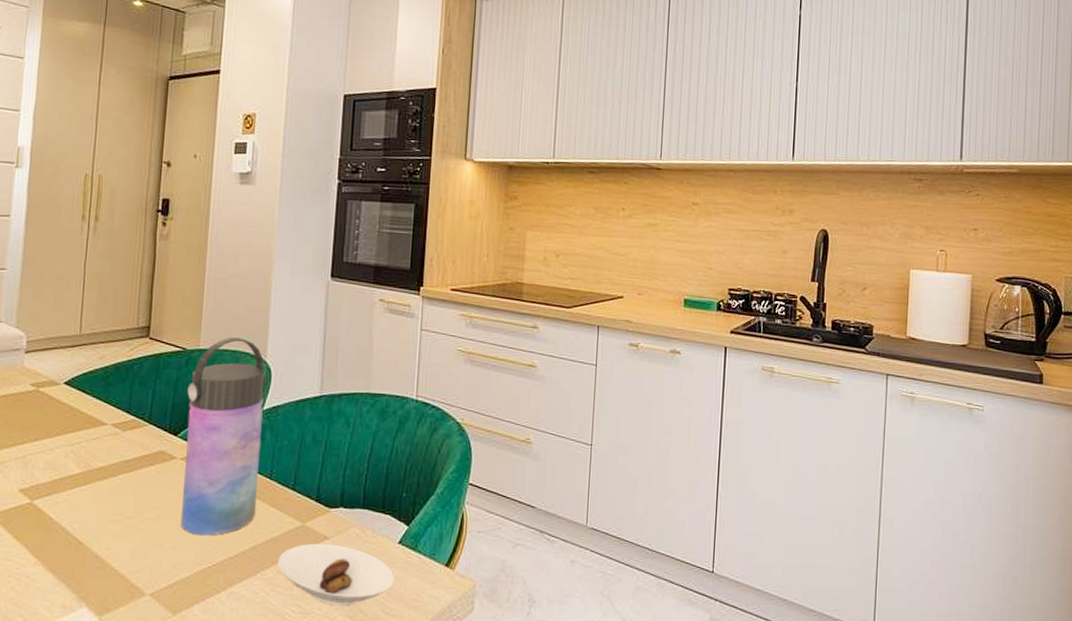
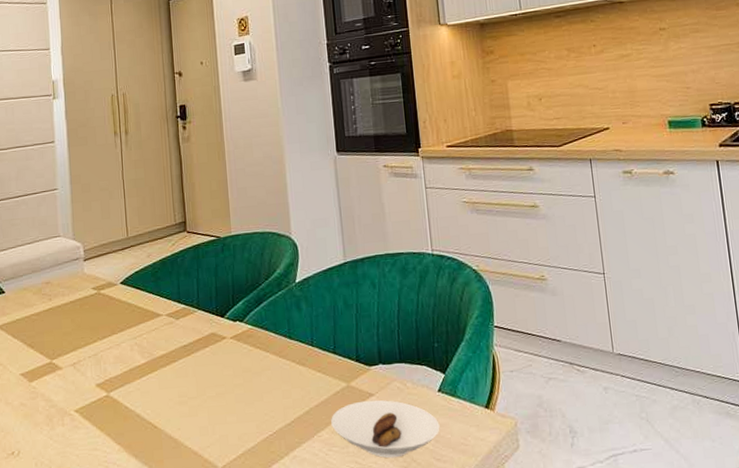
water bottle: present [181,337,266,536] -> none [226,220,304,407]

